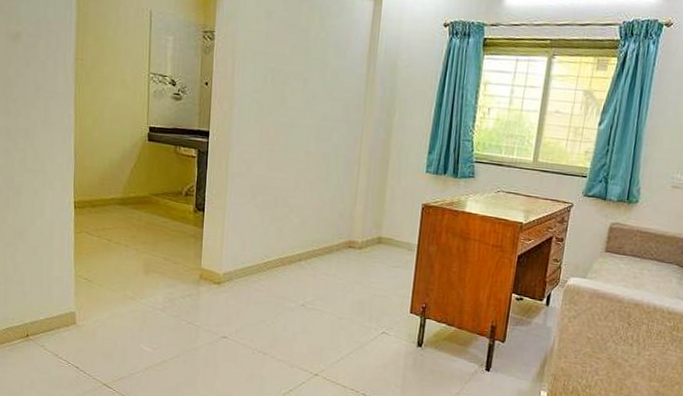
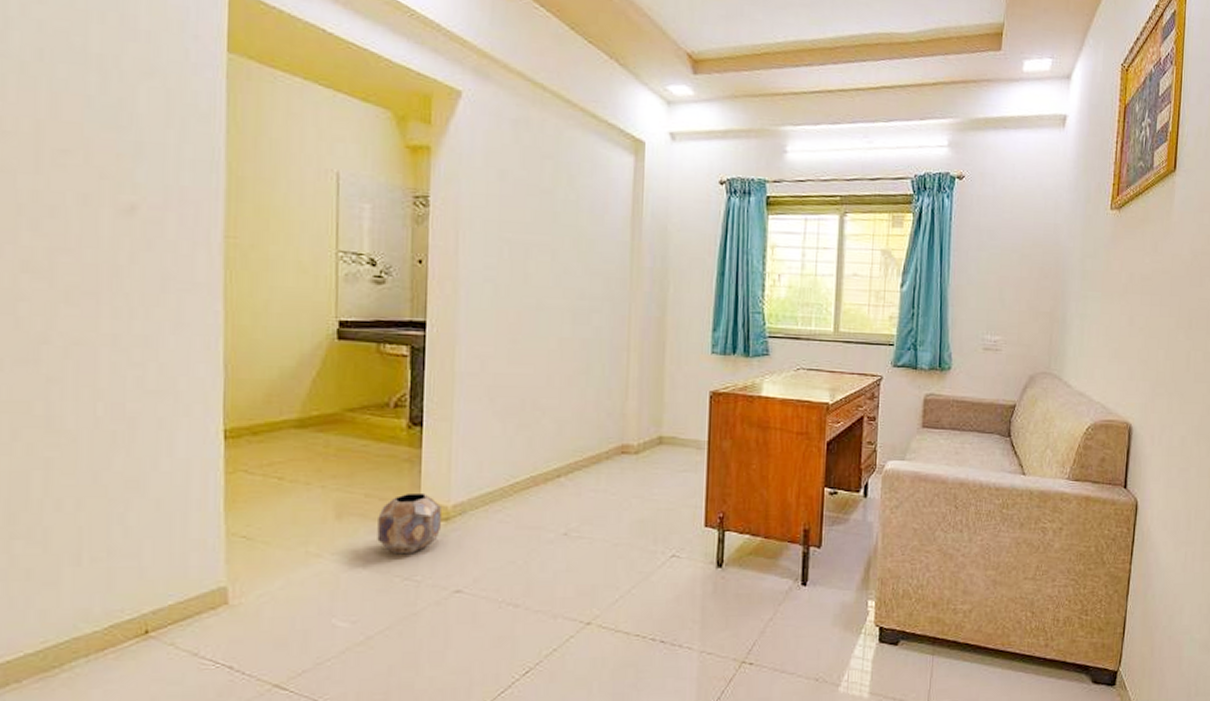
planter: none [171,261,215,306] -> present [377,494,441,555]

